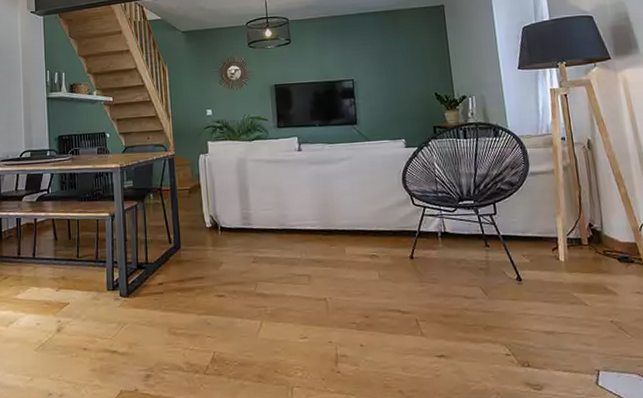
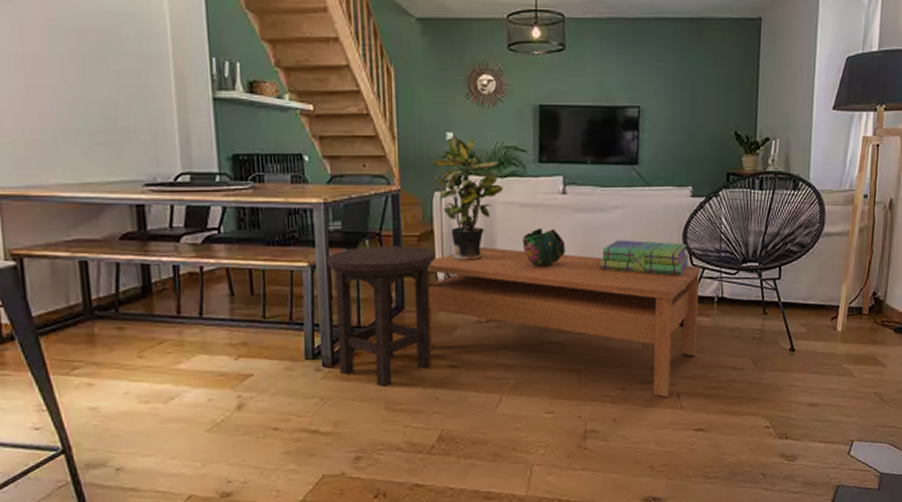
stool: none [123,197,204,314] -> present [327,246,435,387]
coffee table: none [197,196,429,325] -> present [427,247,701,398]
potted plant: none [198,112,252,208] -> present [433,135,503,261]
decorative bowl: none [269,178,305,211] -> present [522,227,566,268]
stack of books: none [334,185,410,214] -> present [600,239,688,276]

